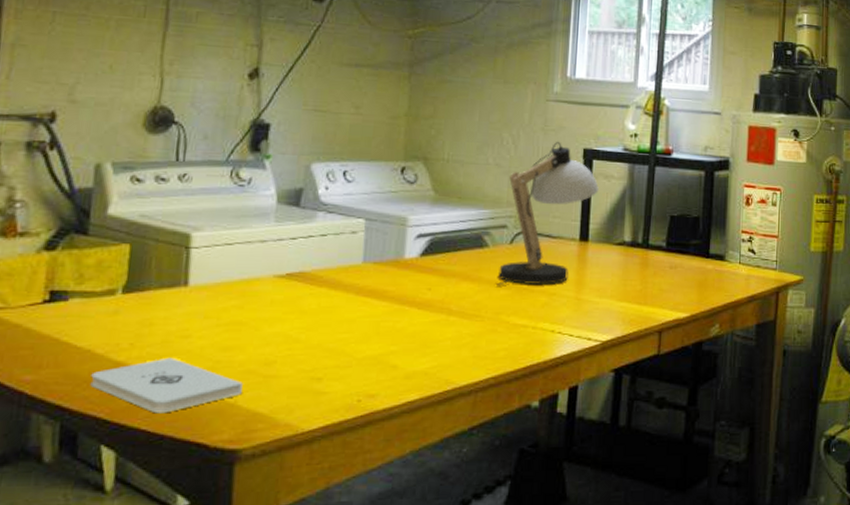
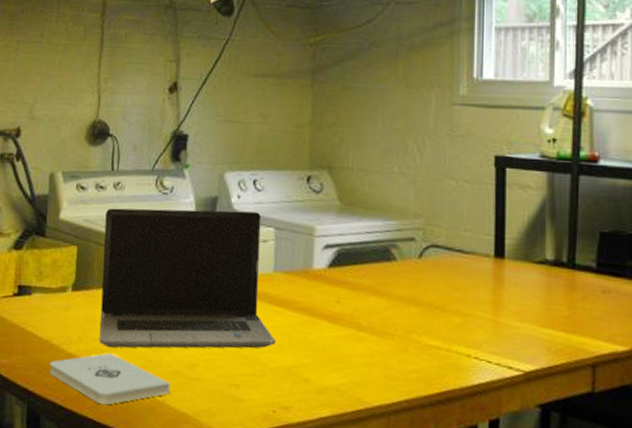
laptop computer: none [157,201,363,351] -> present [99,208,276,349]
desk lamp: present [496,141,599,286] -> none [406,147,514,304]

